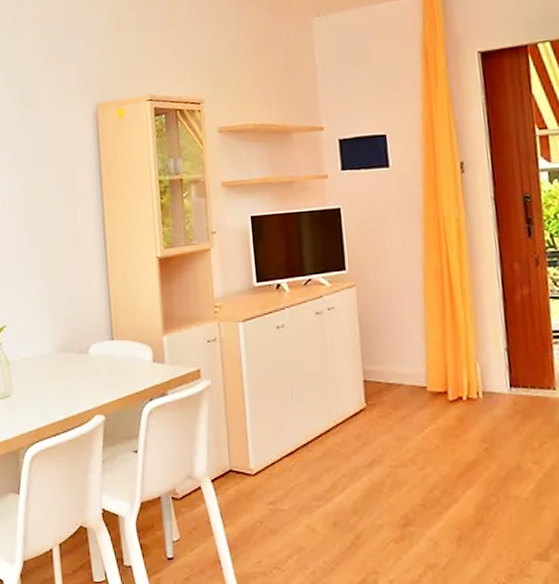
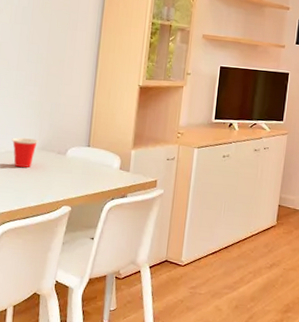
cup: none [26,340,56,376] -> present [12,137,39,168]

